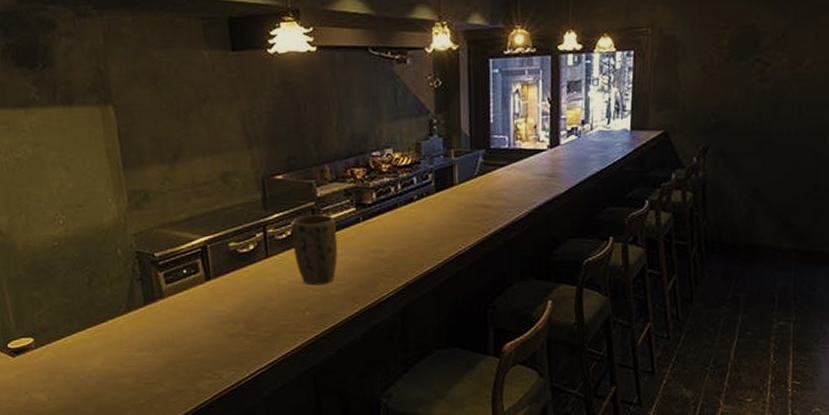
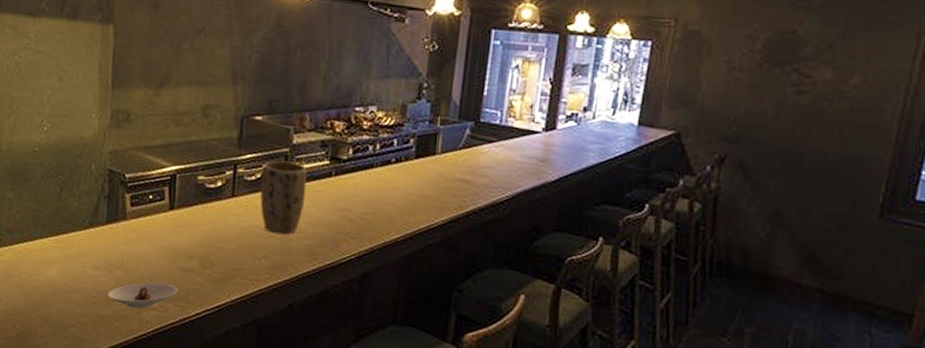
saucer: none [158,351,229,381] -> present [107,282,178,309]

